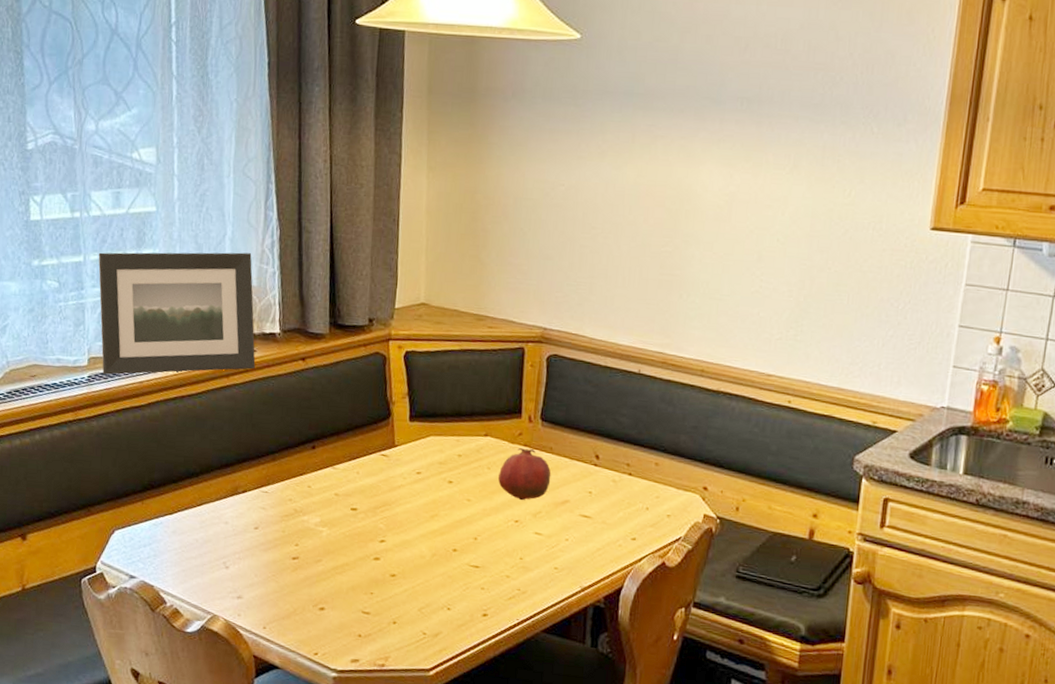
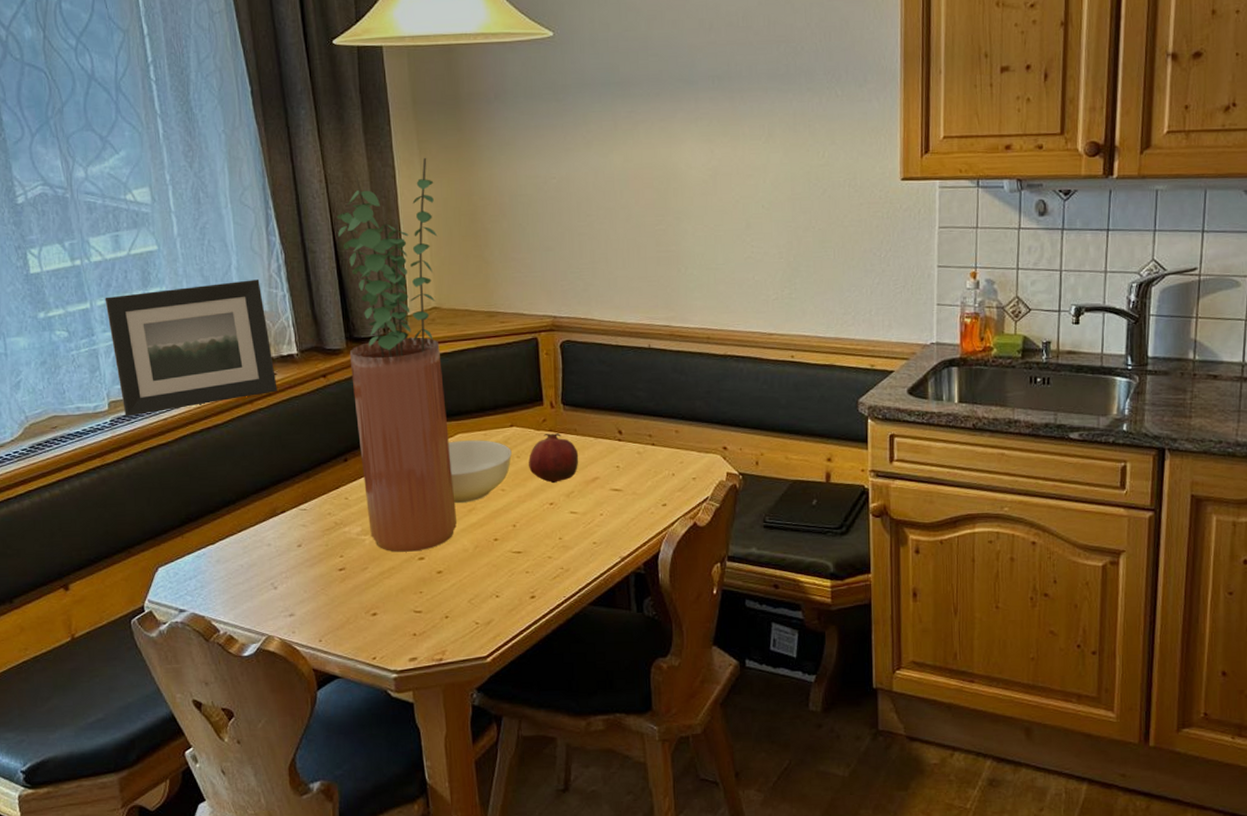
vase: none [328,148,439,551] -> present [336,157,457,552]
bowl: none [417,443,483,508] -> present [448,440,512,503]

